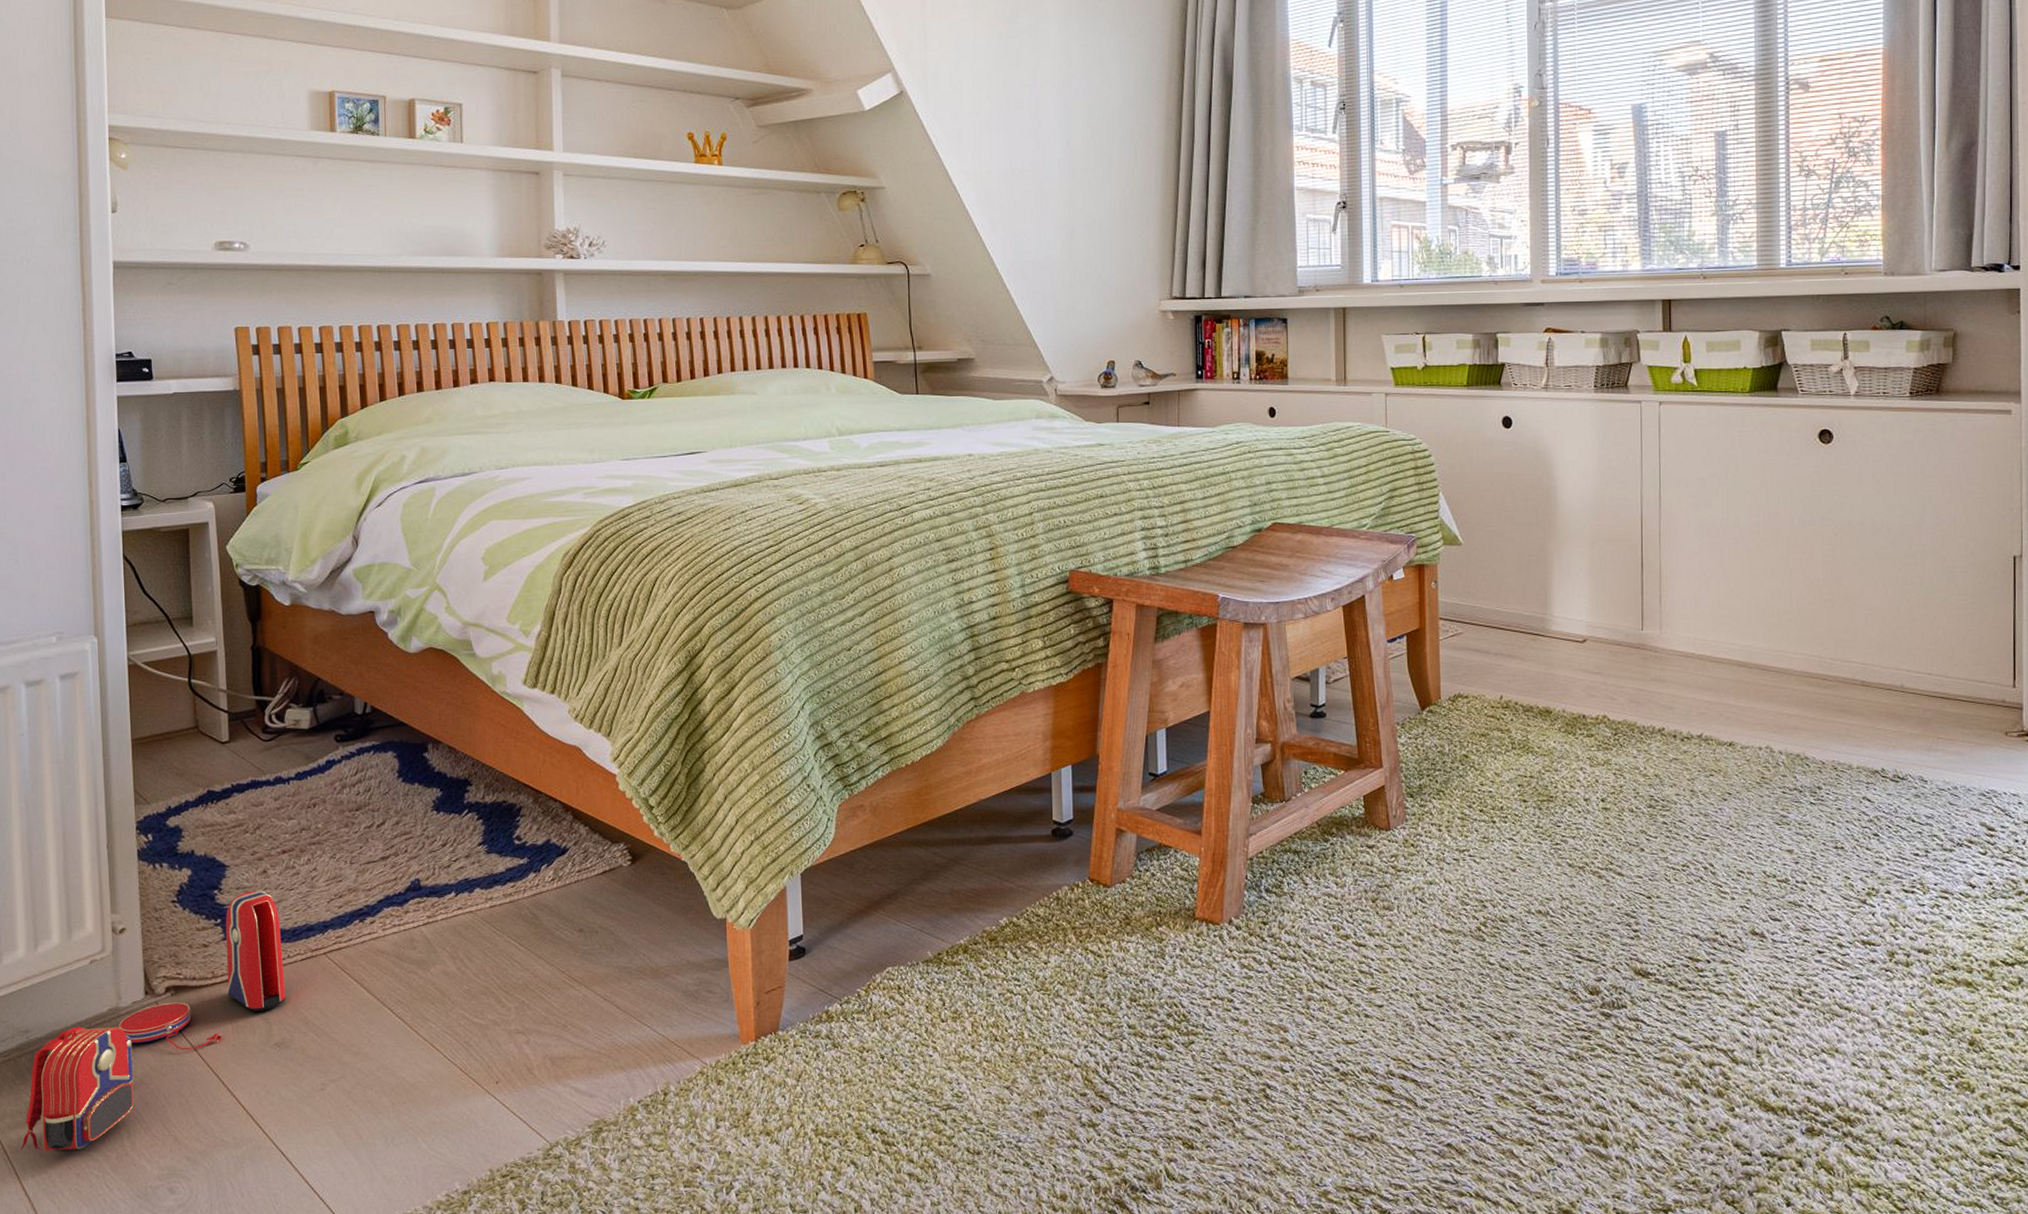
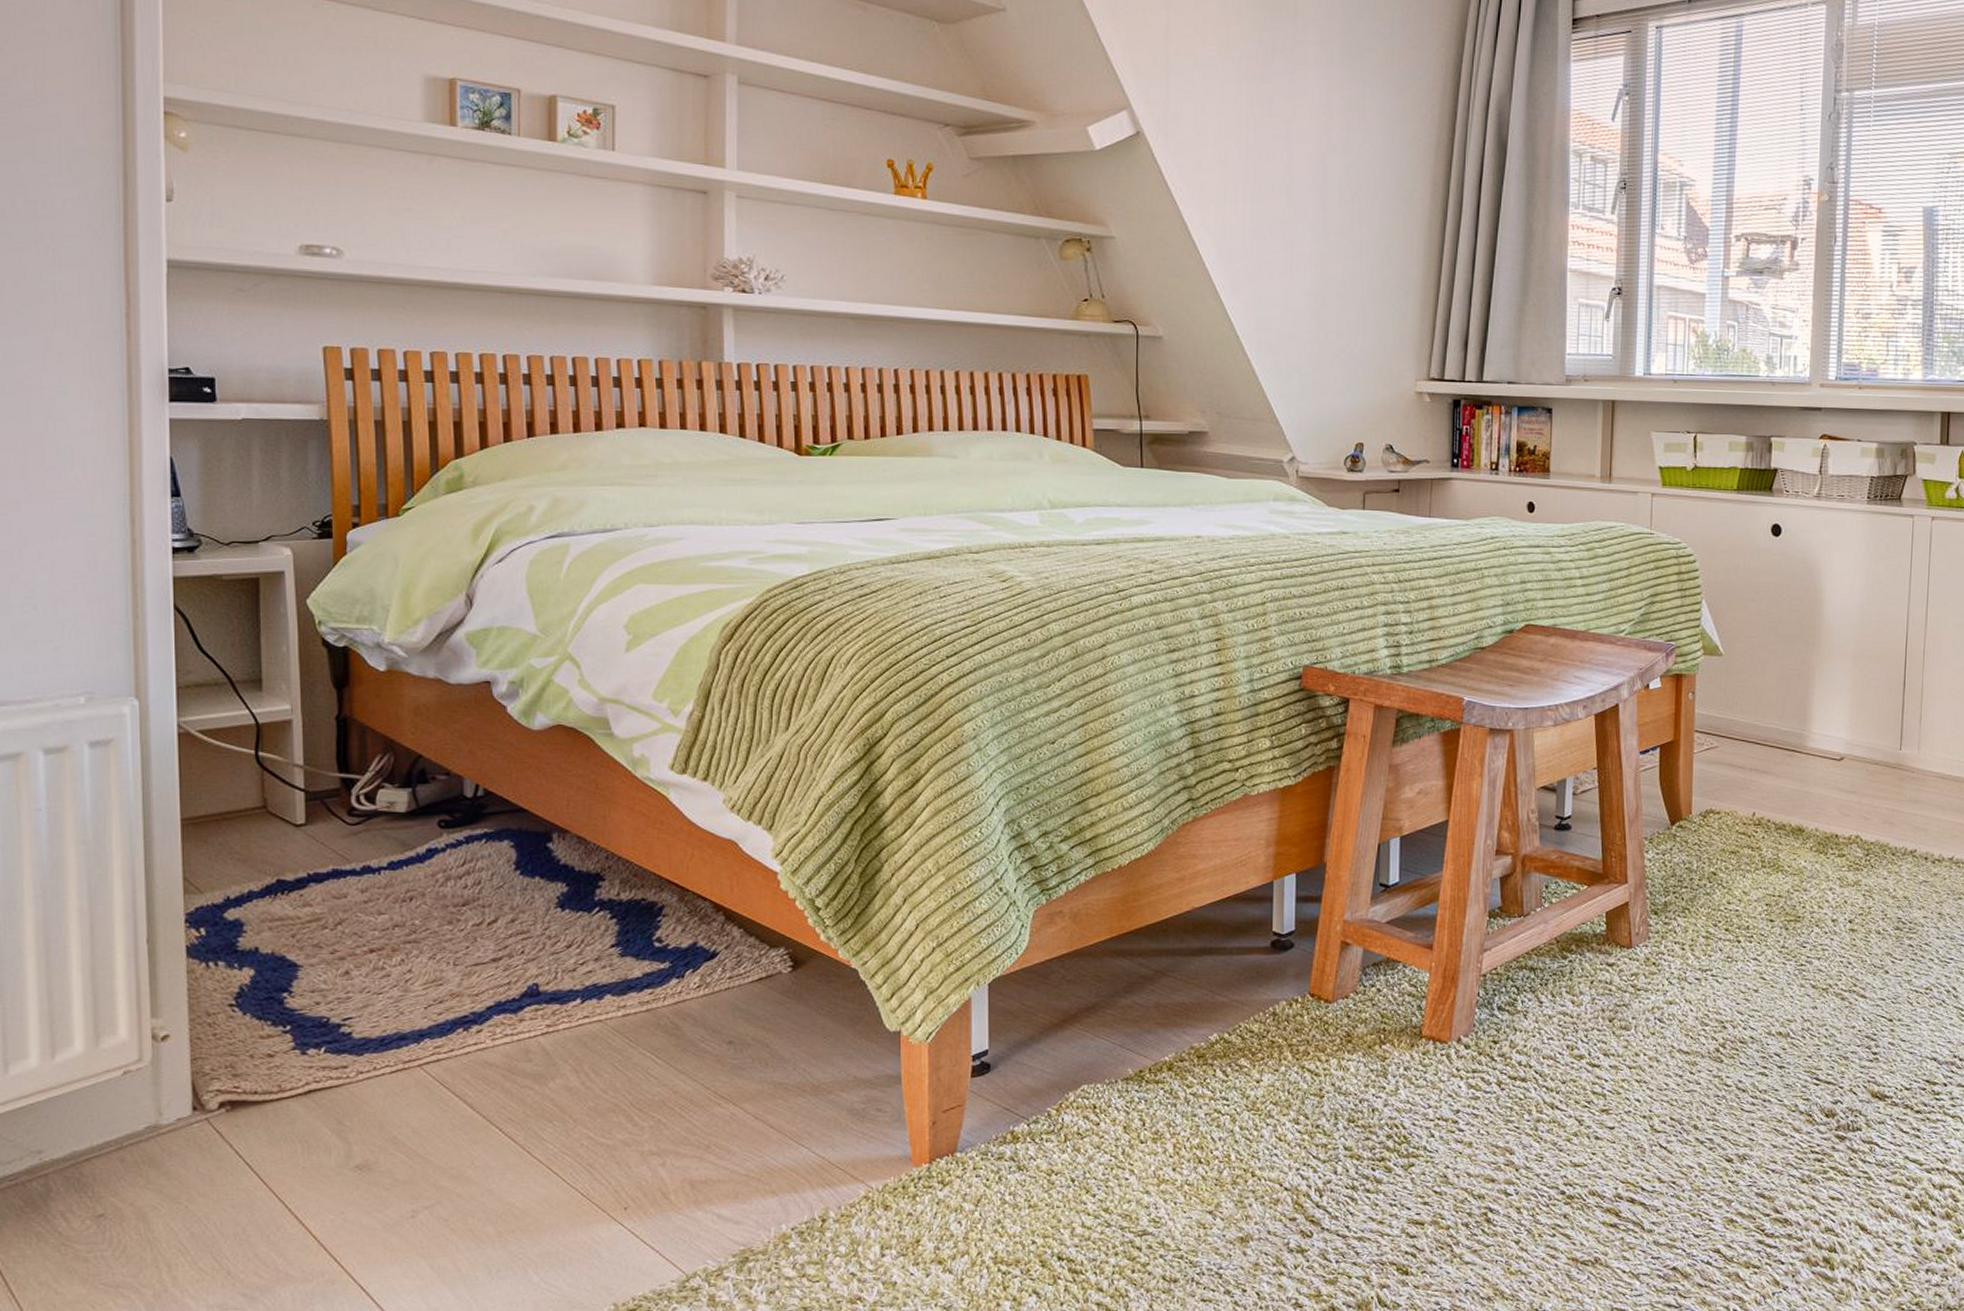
backpack: present [20,891,285,1152] -> none [29,994,369,1289]

